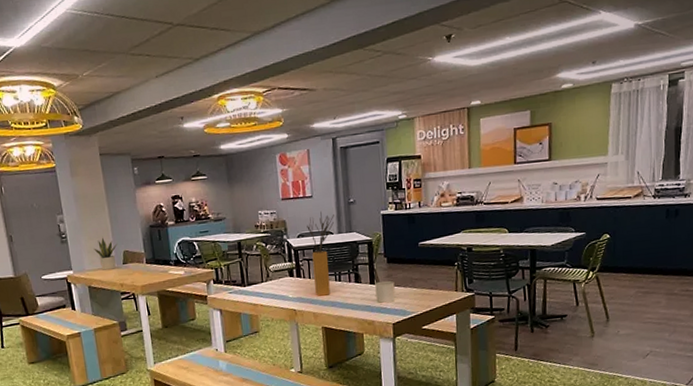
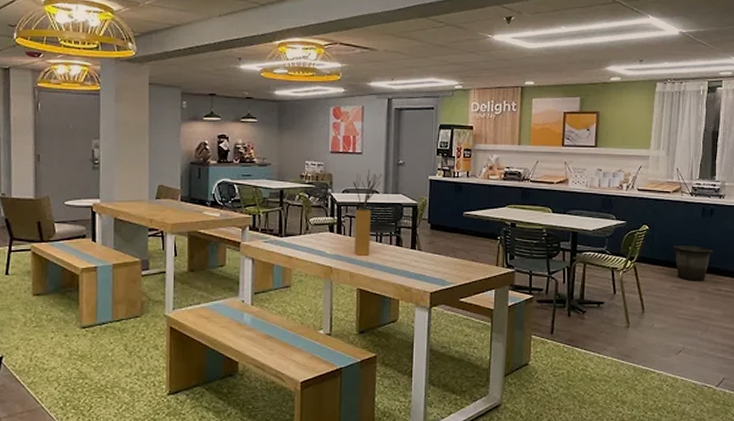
potted plant: present [94,237,118,271] -> none [127,168,153,204]
mug: present [375,280,396,304] -> none [416,247,436,271]
waste bin: none [636,249,679,285] -> present [673,245,713,281]

